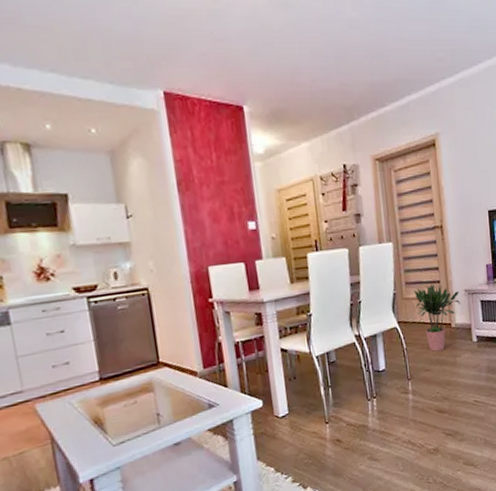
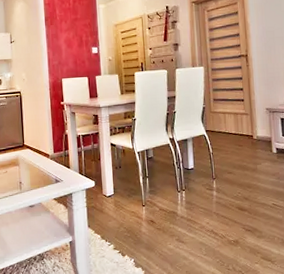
potted plant: present [414,284,460,352] -> none [221,102,262,158]

